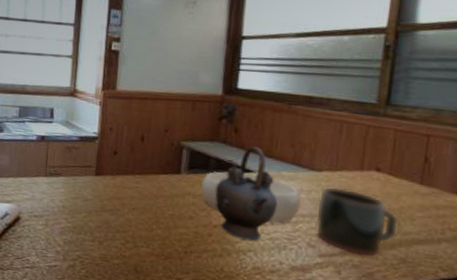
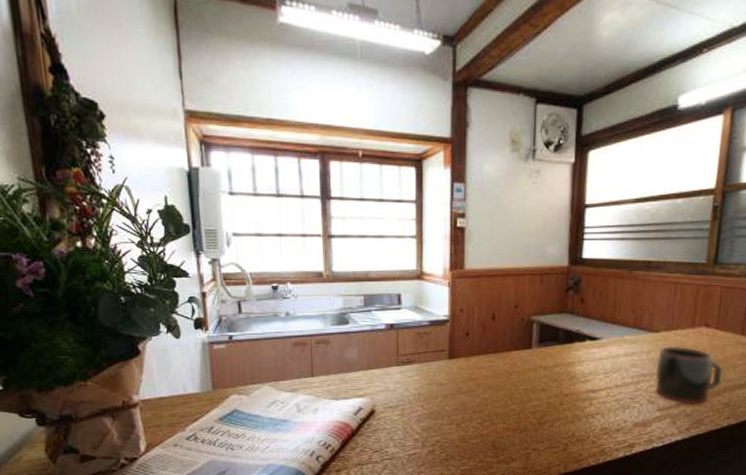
bowl: present [199,171,302,223] -> none [550,341,643,384]
teapot: present [215,146,278,240] -> none [565,315,621,404]

